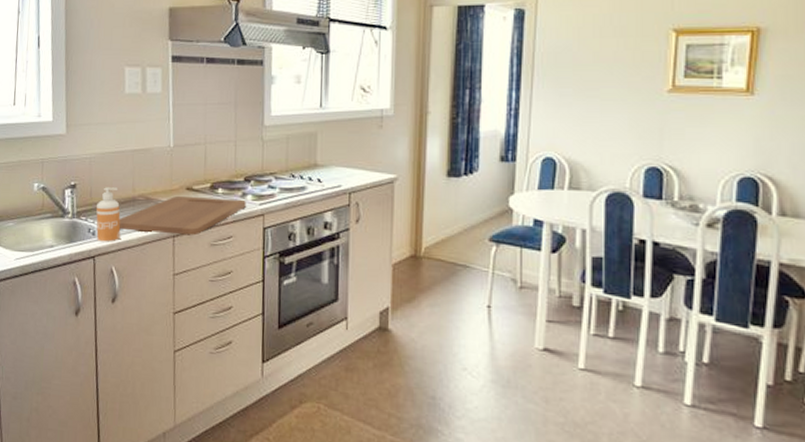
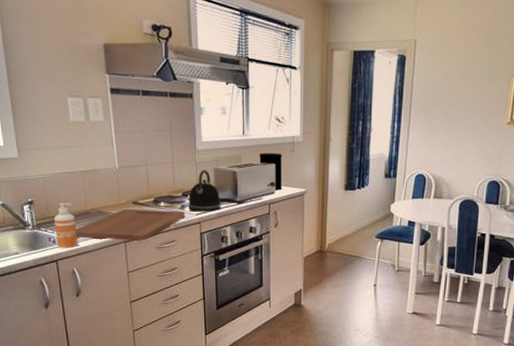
kettle: none [250,150,290,202] -> present [188,170,221,212]
toaster: none [282,139,359,192] -> present [213,161,276,203]
canister: none [339,129,368,177] -> present [259,153,283,191]

